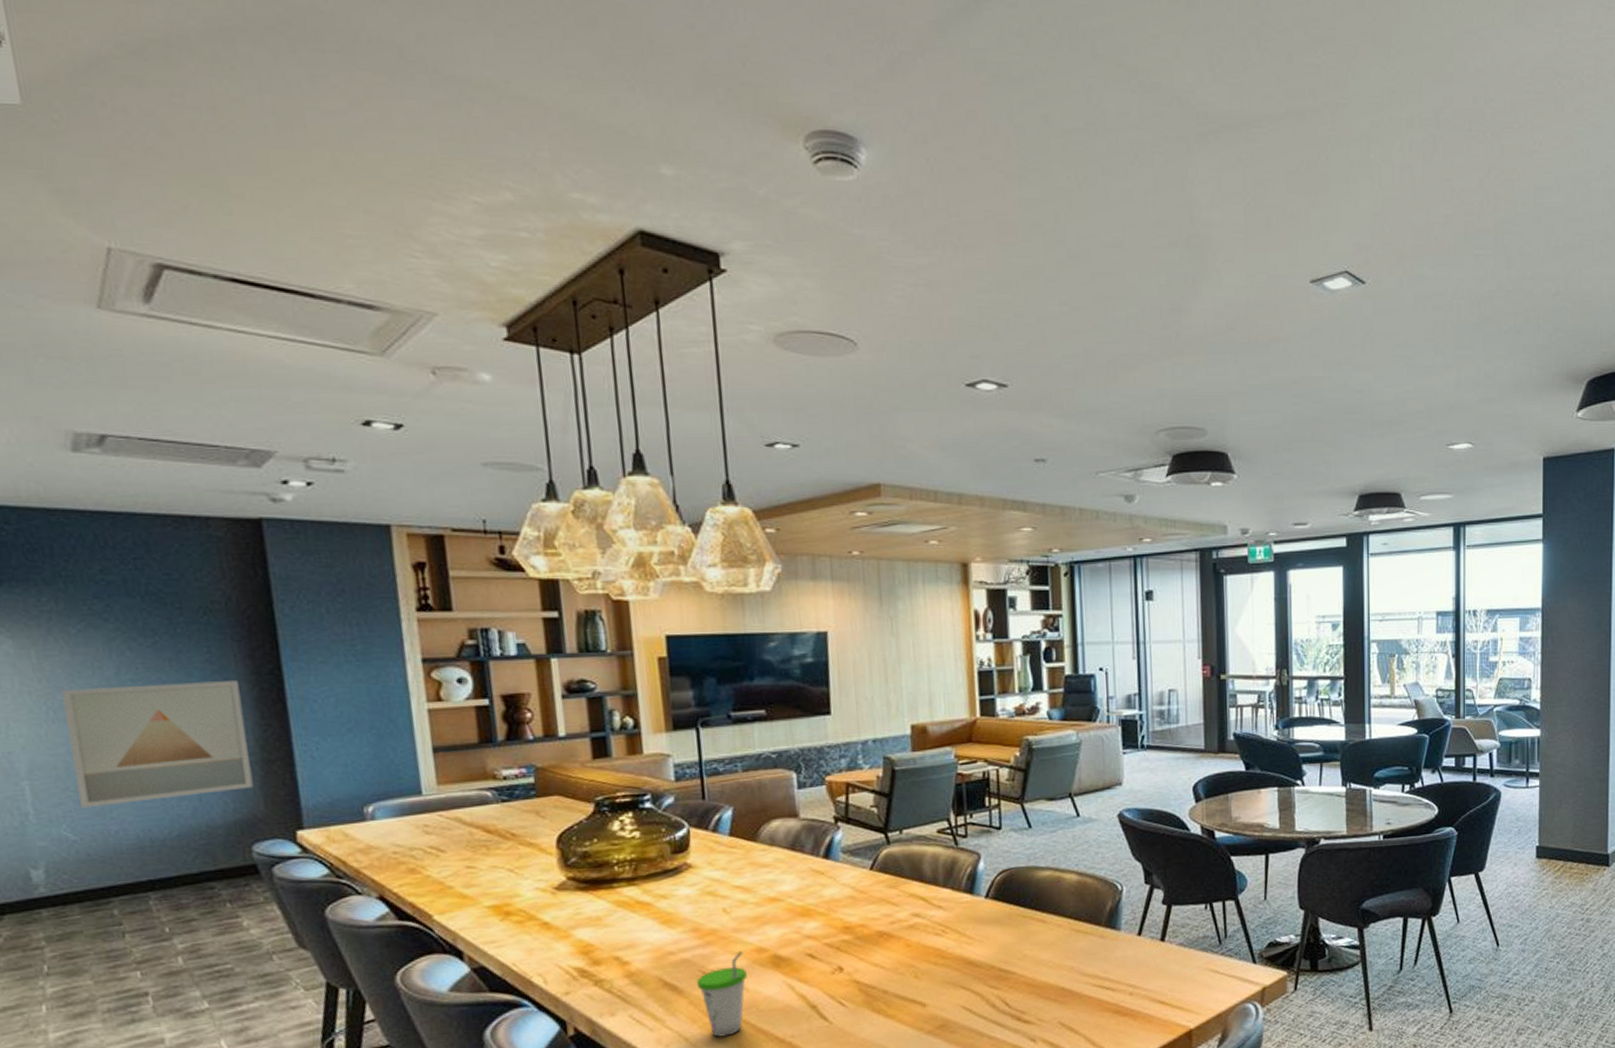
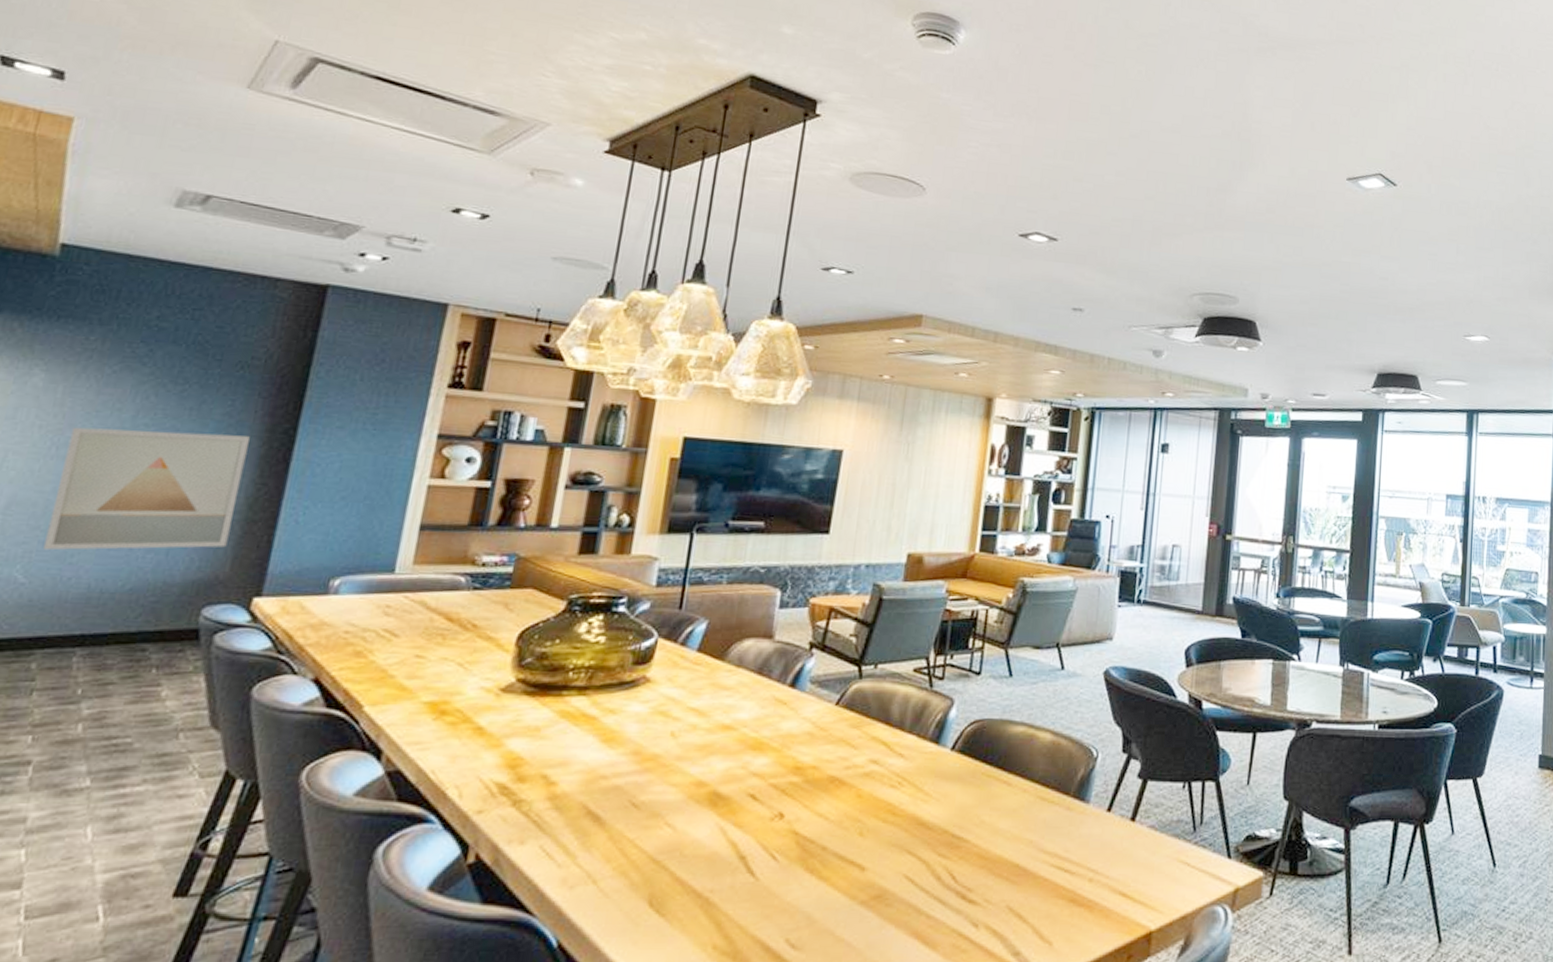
cup: present [697,951,747,1037] -> none [622,783,681,883]

